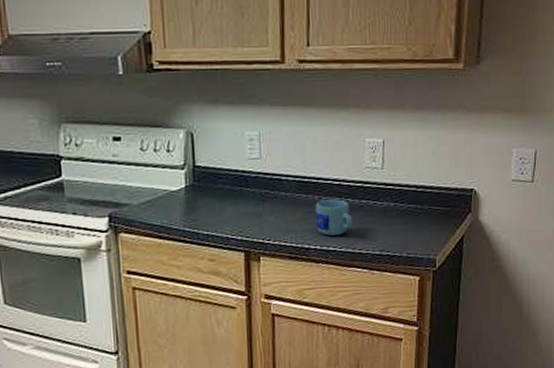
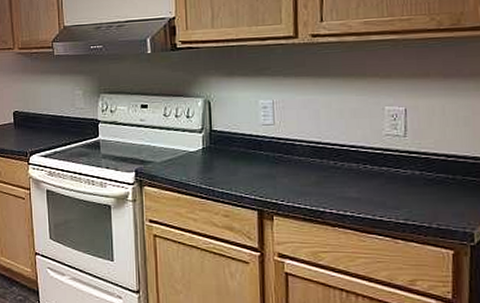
mug: present [315,199,353,236] -> none [330,165,373,201]

